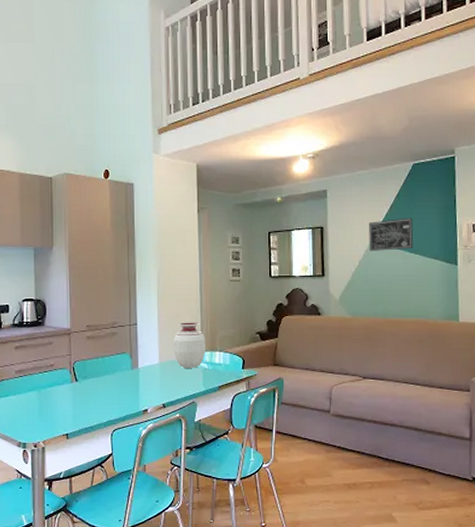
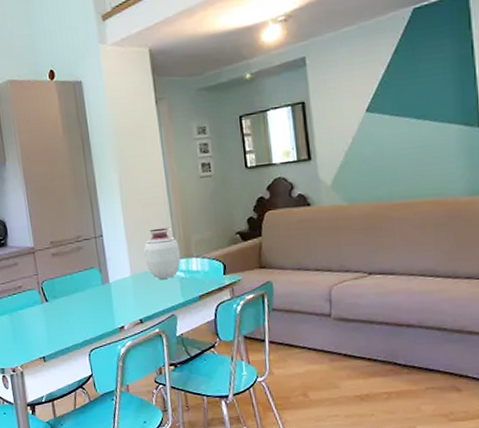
wall art: present [369,217,414,251] -> none [361,75,421,123]

